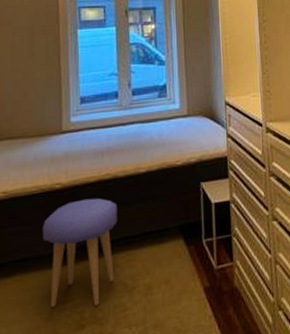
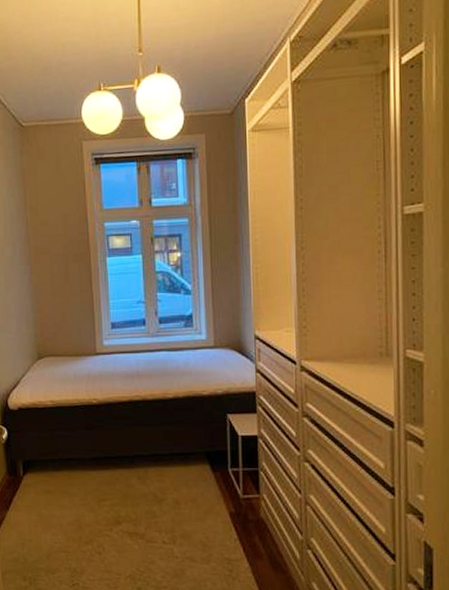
stool: present [43,198,118,308] -> none [84,415,147,508]

